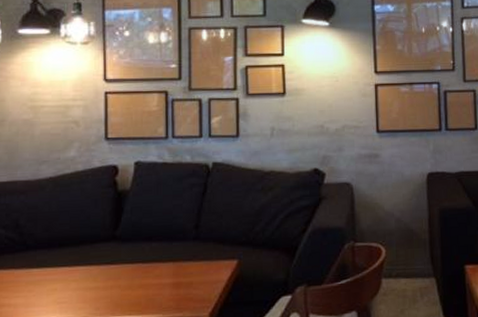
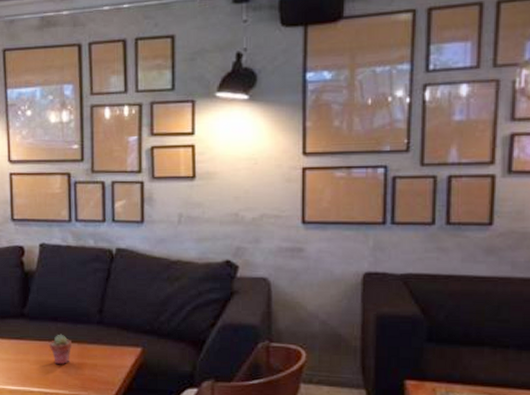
potted succulent: none [143,254,166,288] -> present [50,334,71,365]

